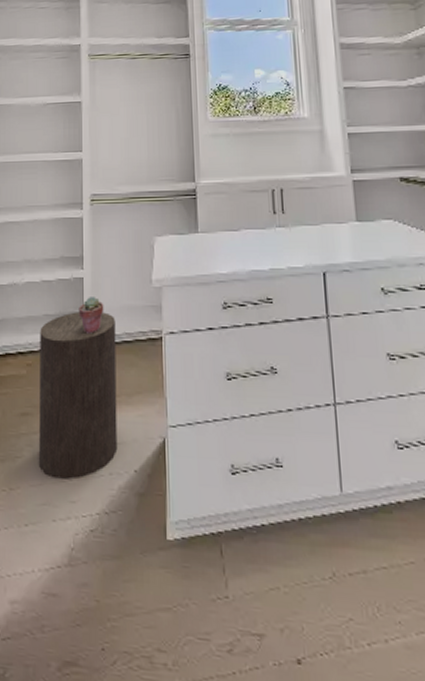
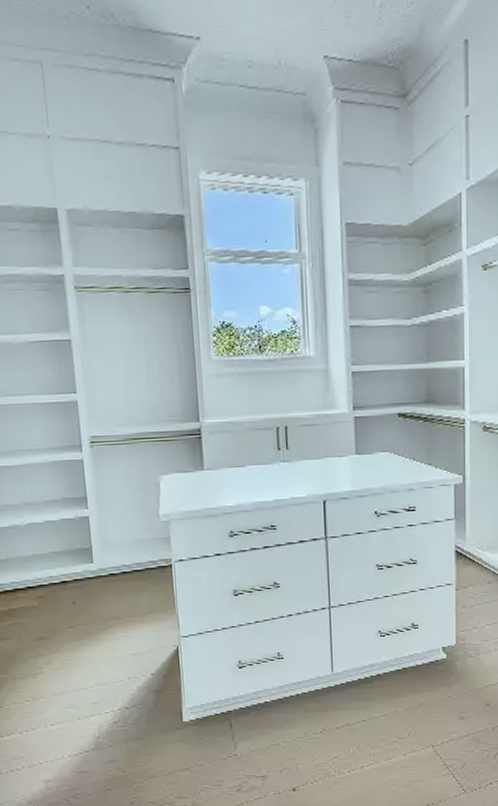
stool: present [39,312,118,480] -> none [48,546,134,687]
potted succulent: present [78,297,104,334] -> none [86,533,113,566]

